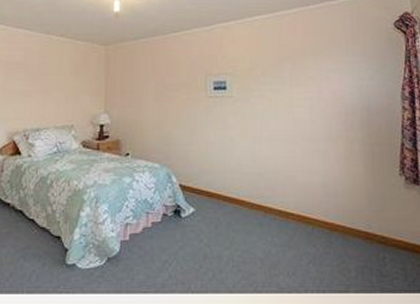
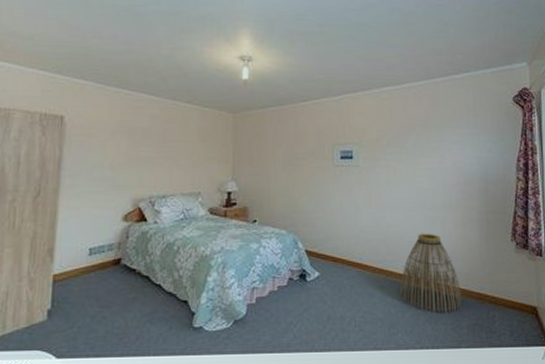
basket: none [279,166,349,254] -> present [399,233,462,313]

